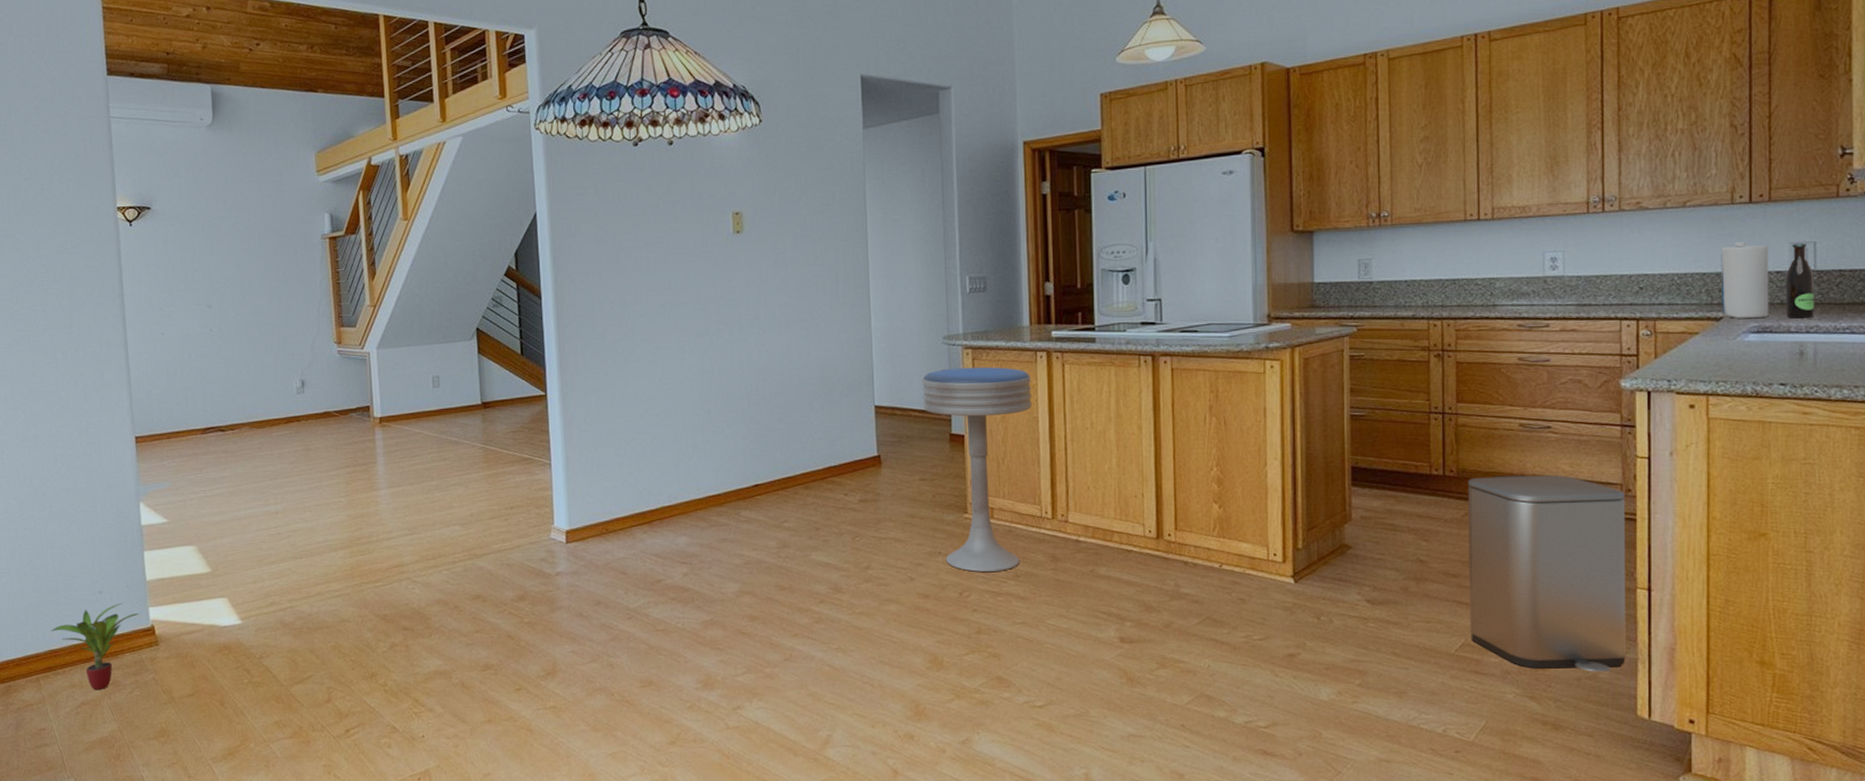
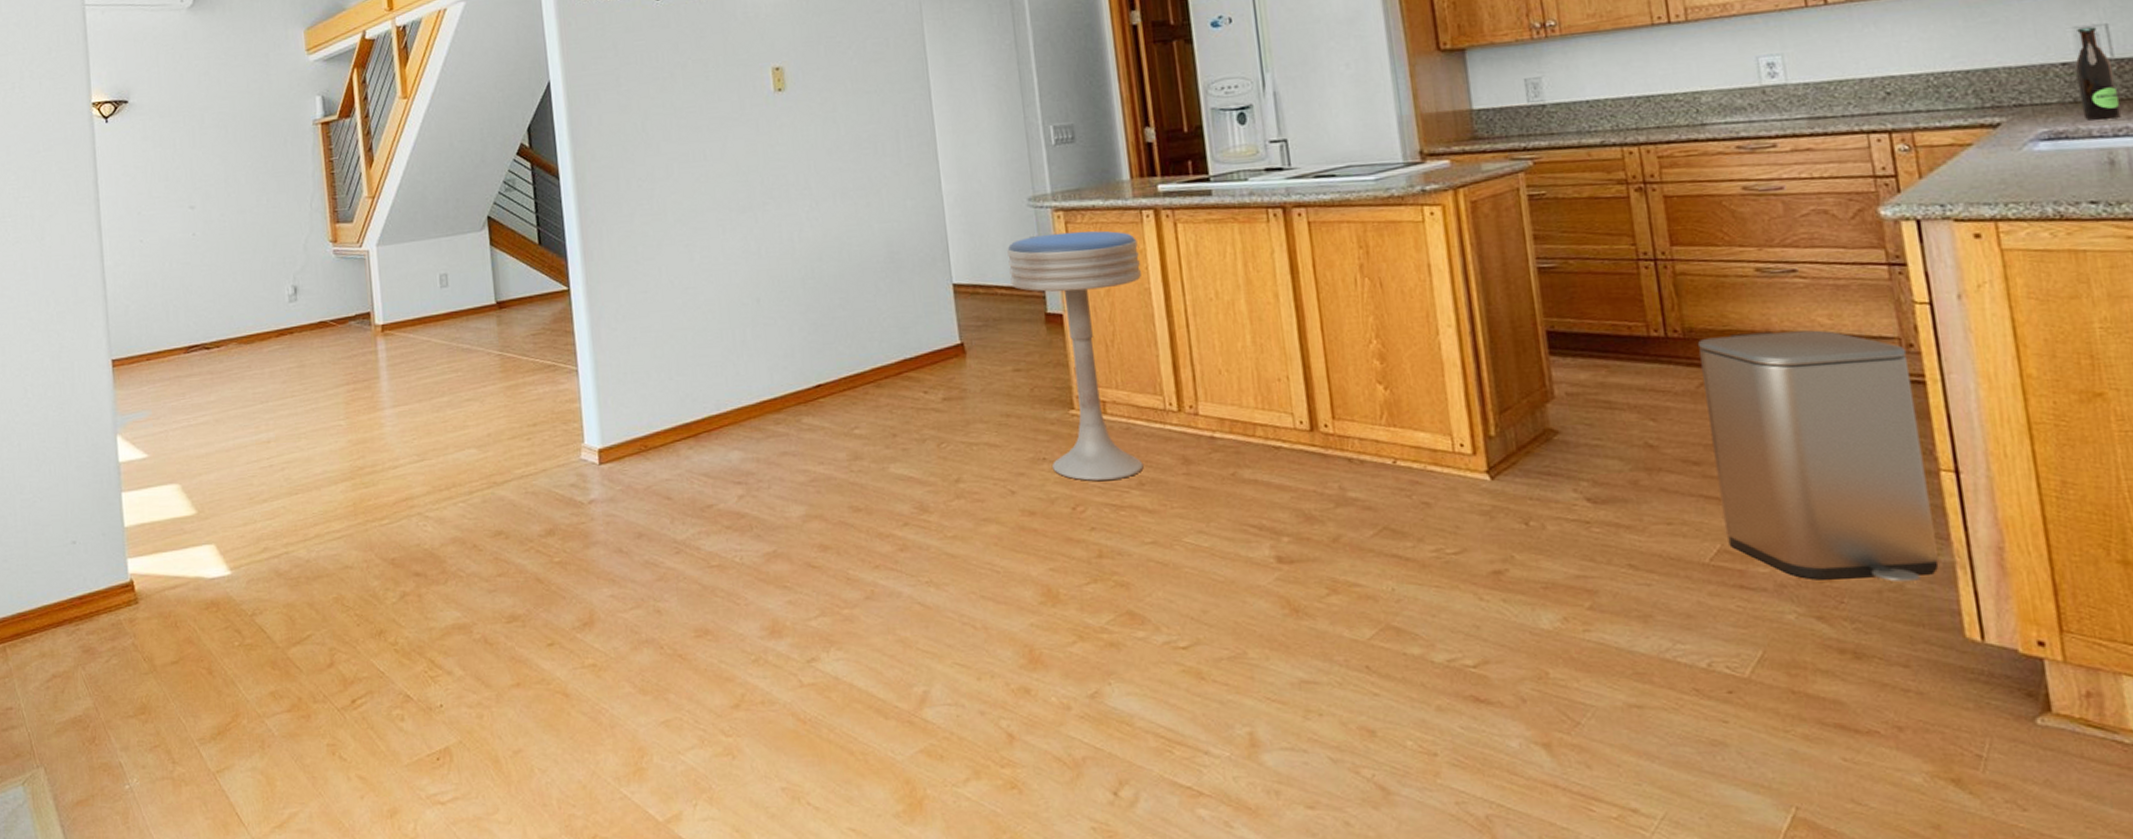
potted plant: present [50,602,140,690] -> none [18,554,117,659]
paper towel holder: present [1721,242,1769,318] -> none [1984,29,2061,124]

